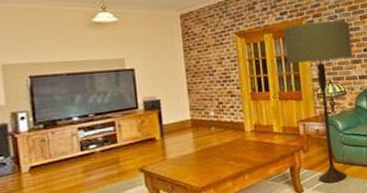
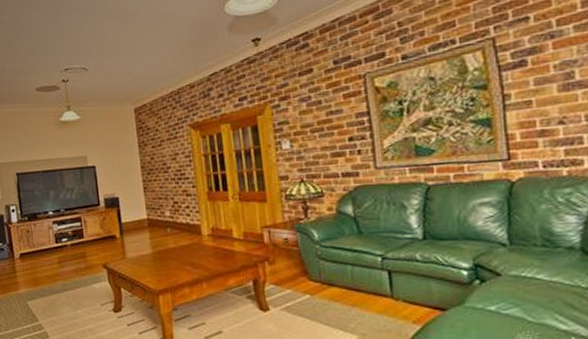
floor lamp: present [283,20,352,183] -> none [243,102,332,305]

